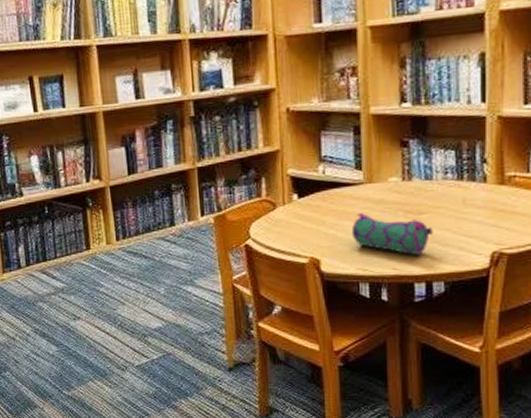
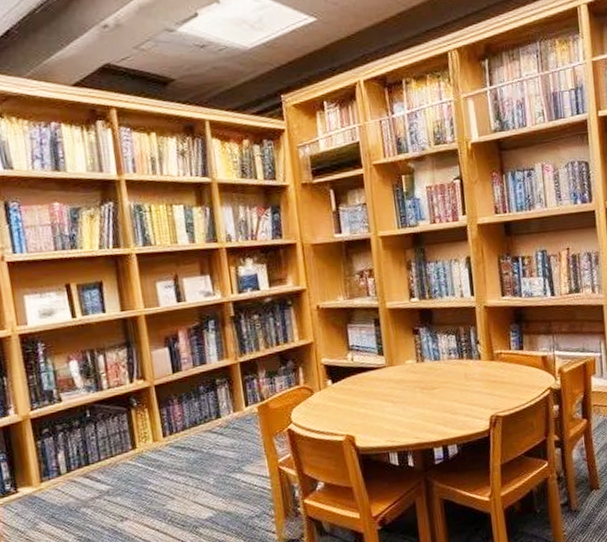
pencil case: present [351,213,433,256] -> none [379,392,445,425]

